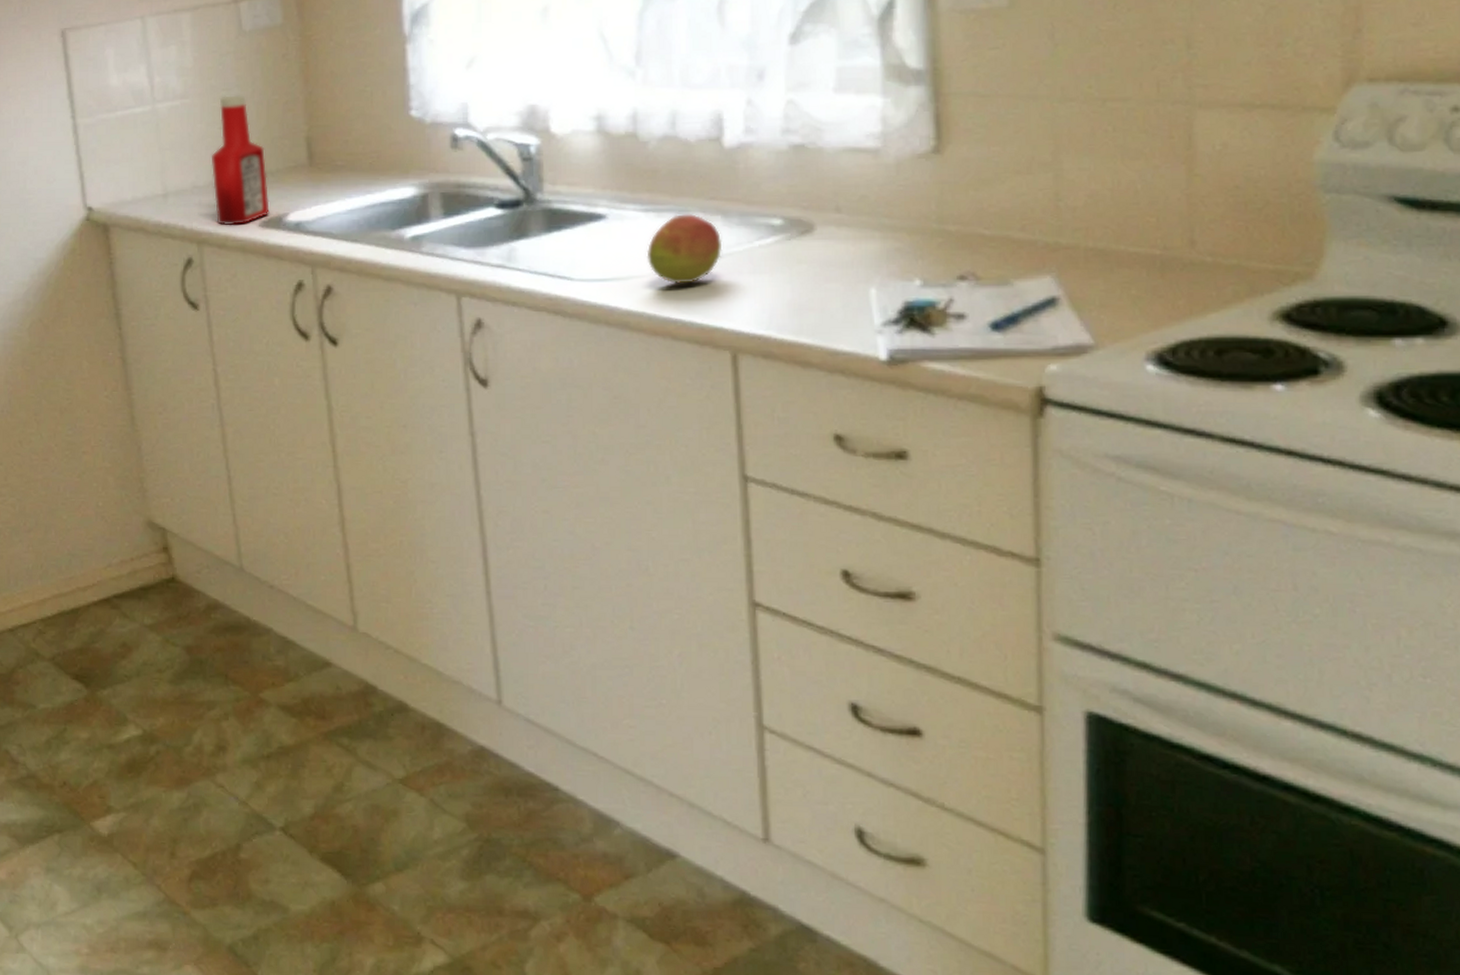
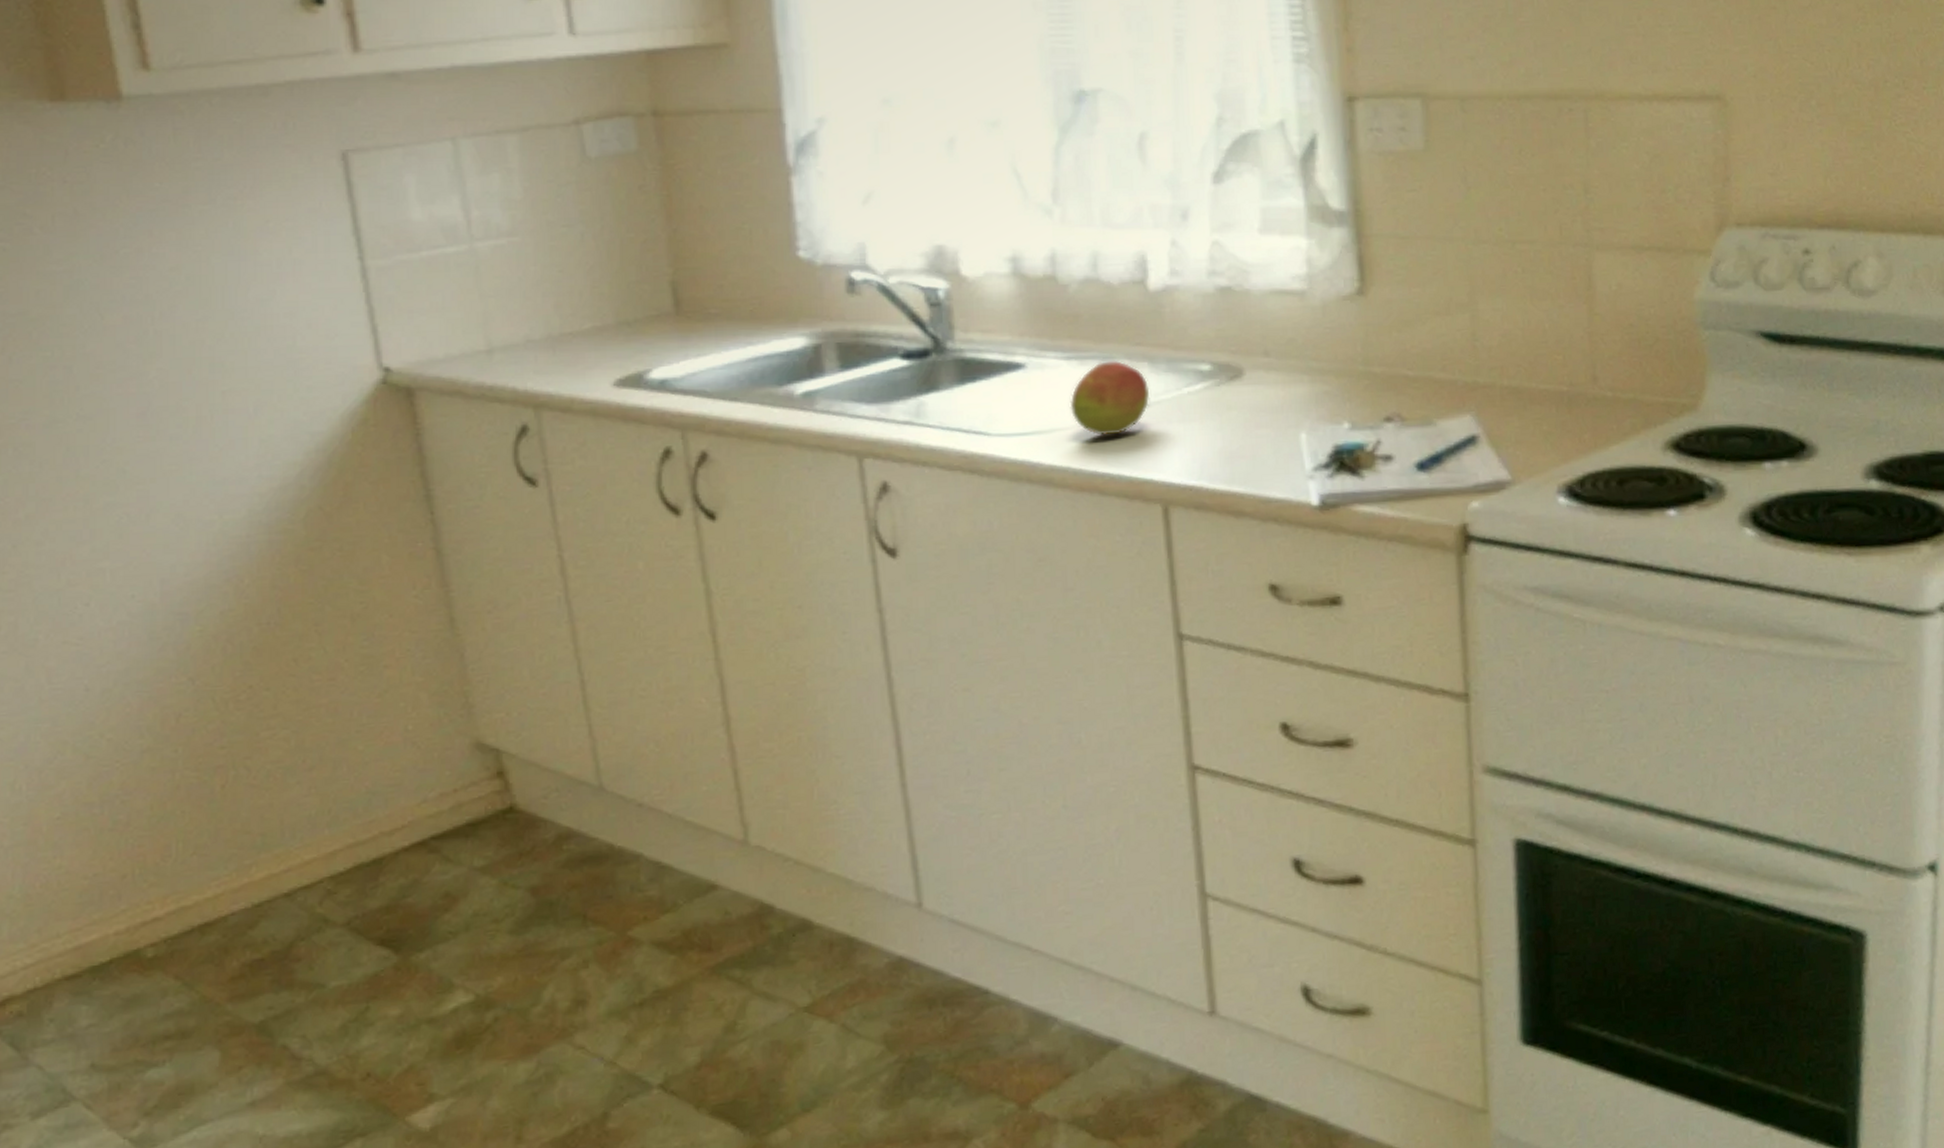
ketchup bottle: present [211,95,270,226] -> none [549,232,627,386]

